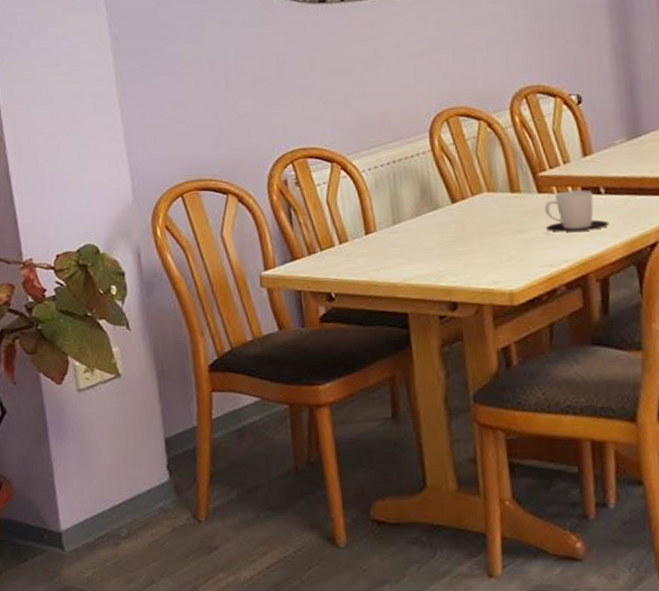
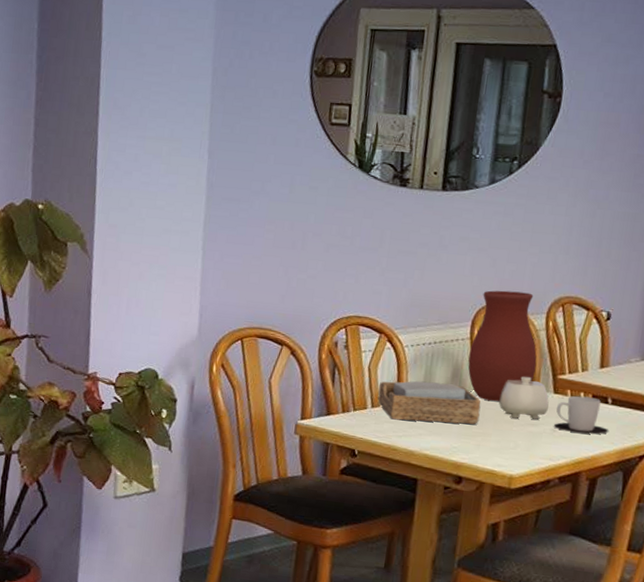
napkin holder: none [343,202,461,253] -> present [378,380,481,425]
vase: none [434,90,512,215] -> present [468,290,537,401]
sugar bowl: none [478,180,536,228] -> present [499,376,549,420]

